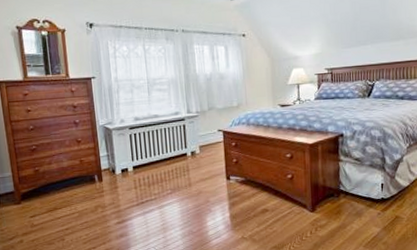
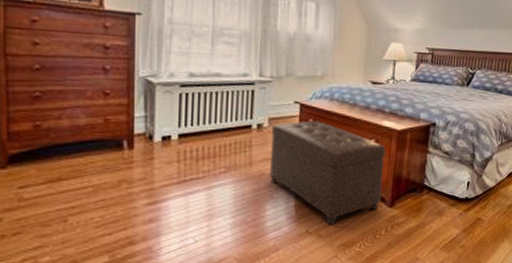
ottoman: none [202,144,302,231] -> present [270,121,386,225]

